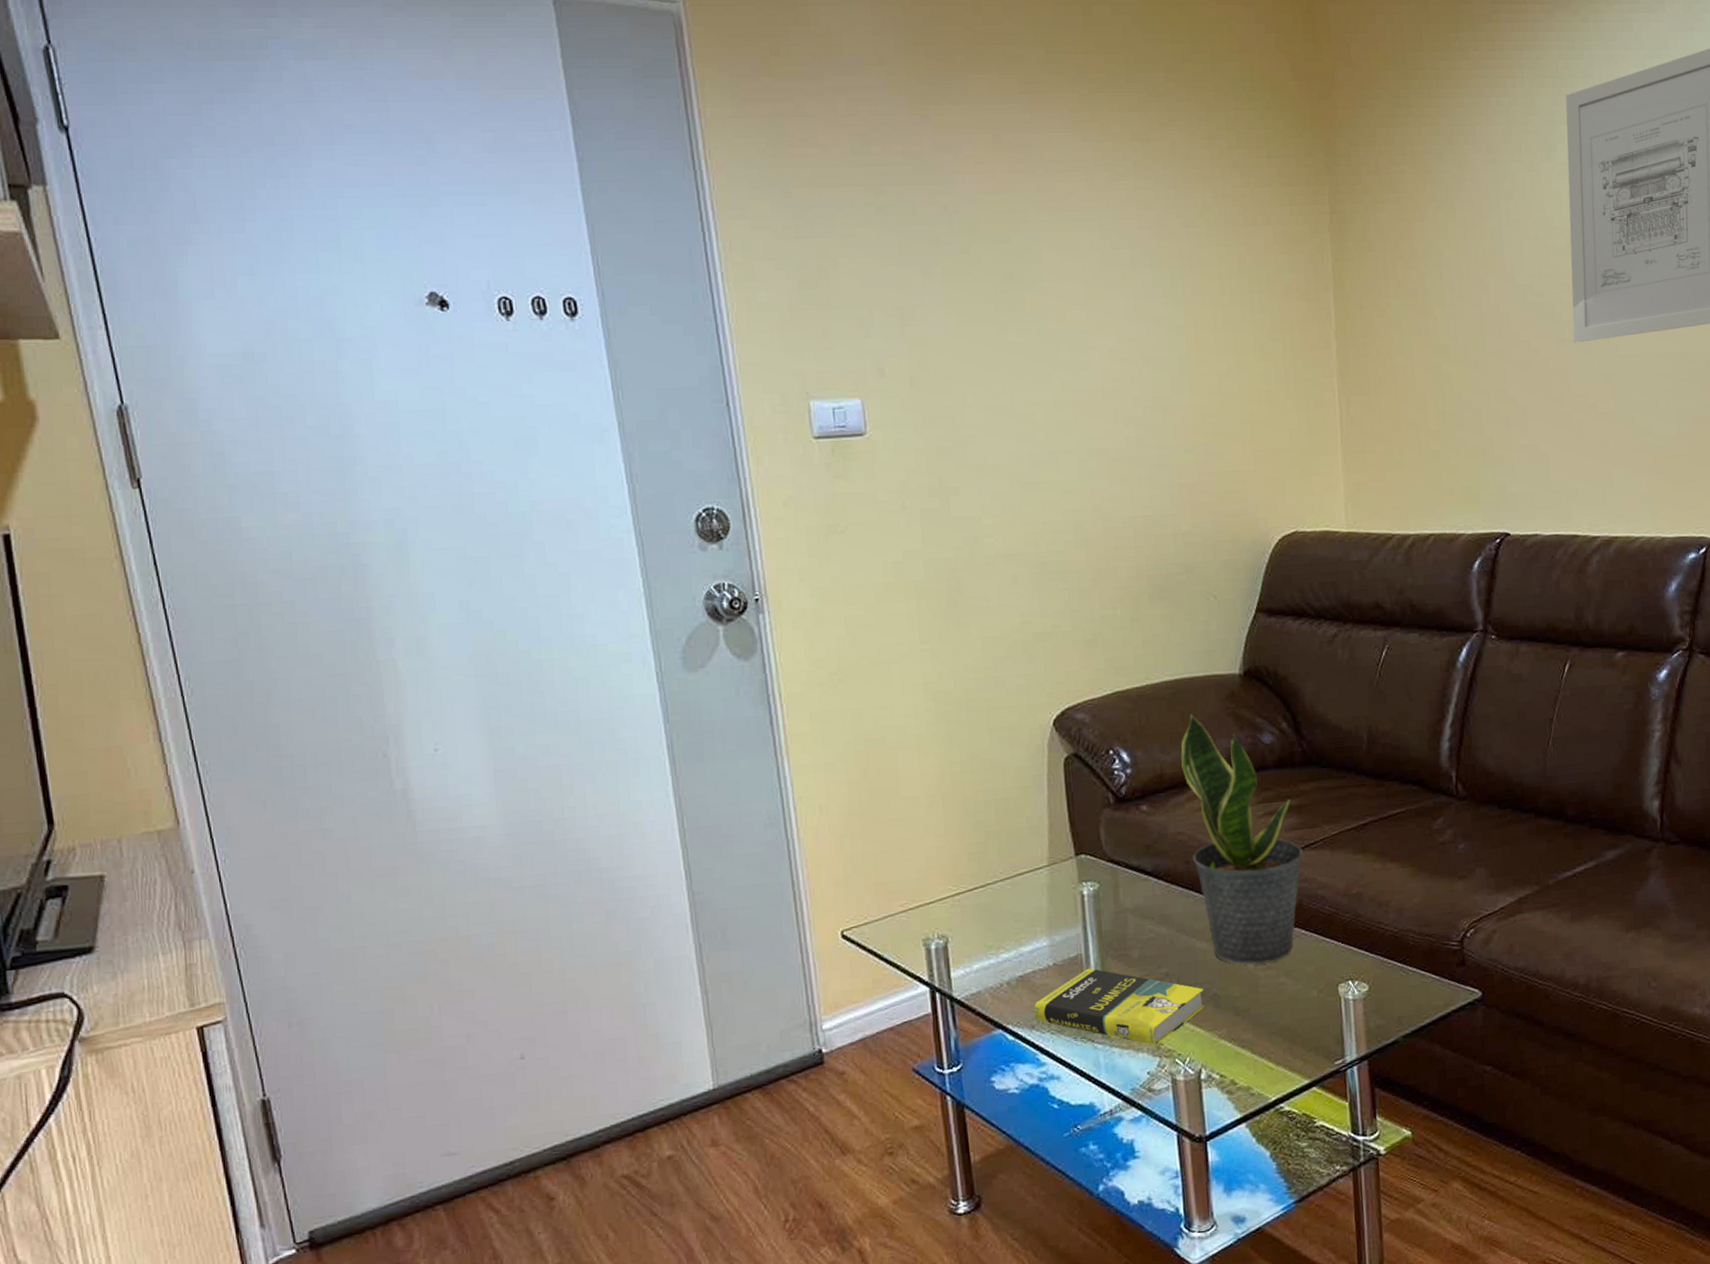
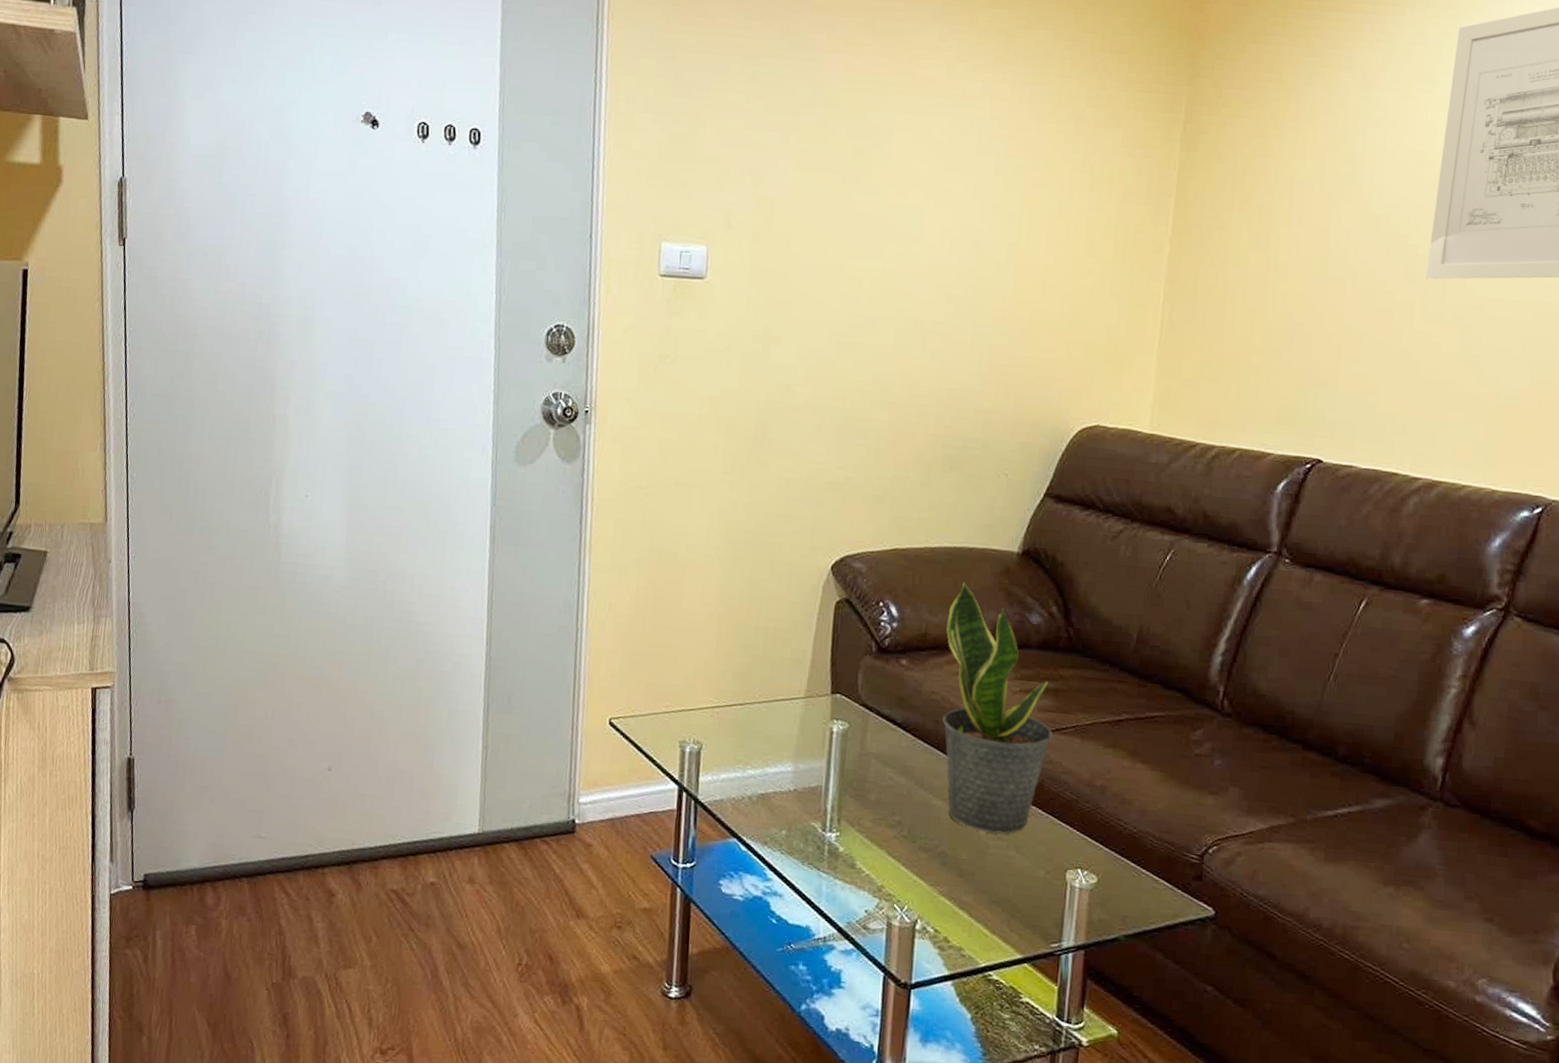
book: present [1033,968,1205,1046] -> none [768,800,932,887]

